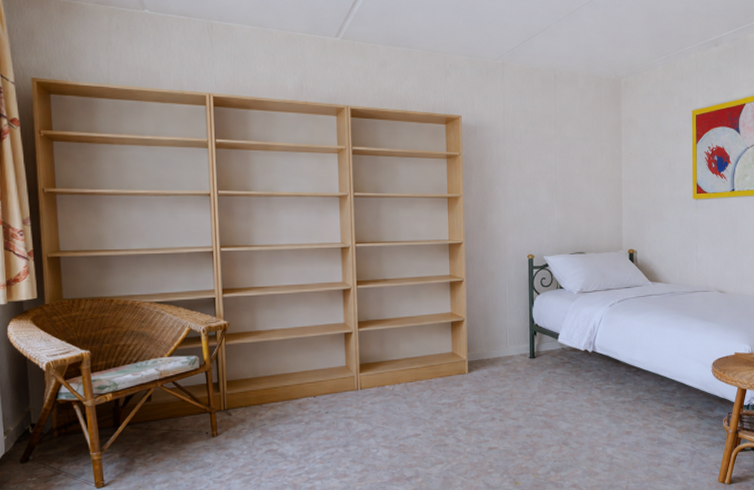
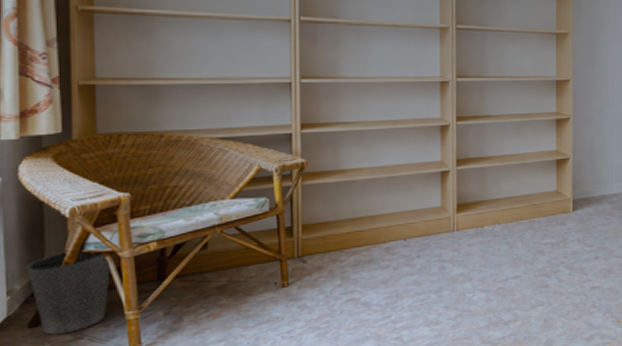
waste basket: none [17,399,79,470] -> present [26,251,112,335]

